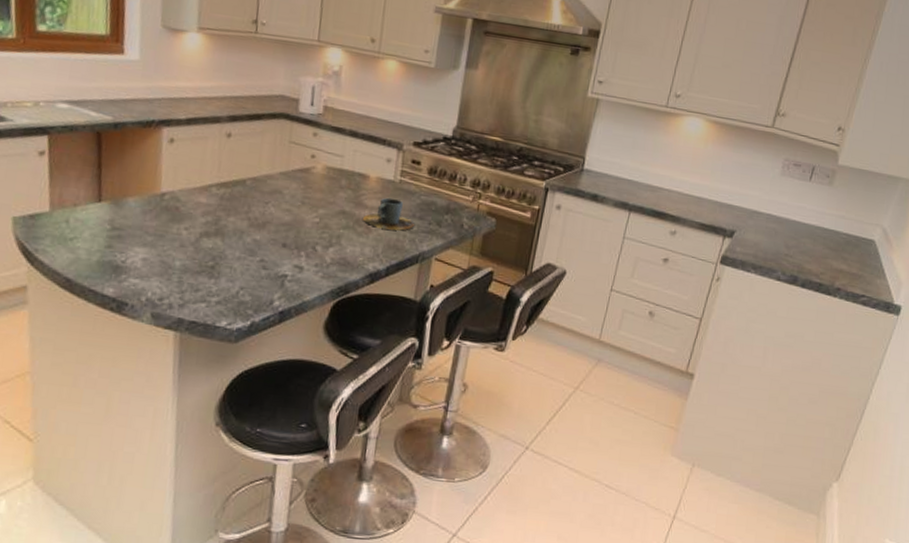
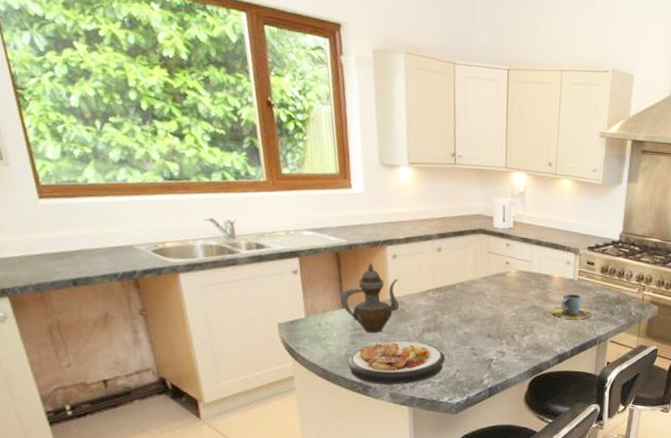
teapot: none [97,146,174,236] -> present [340,262,399,333]
plate: none [99,246,226,303] -> present [347,341,445,385]

